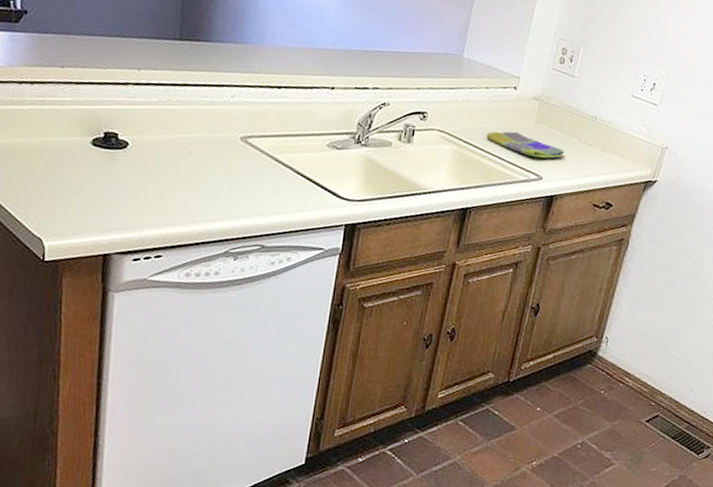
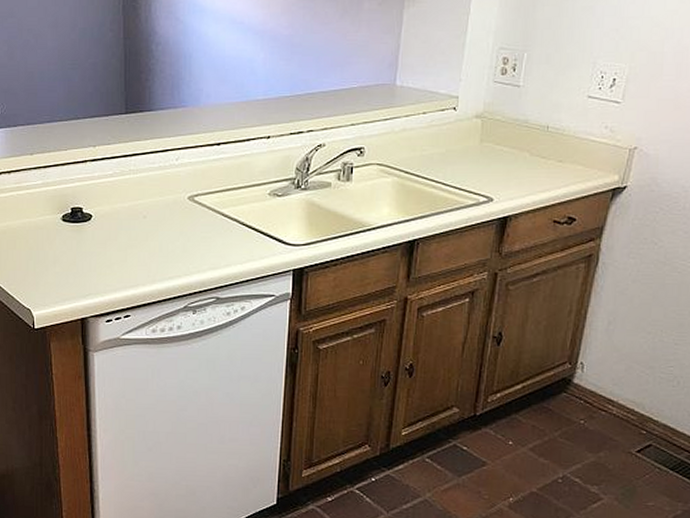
dish towel: present [486,131,566,159] -> none [428,154,517,178]

